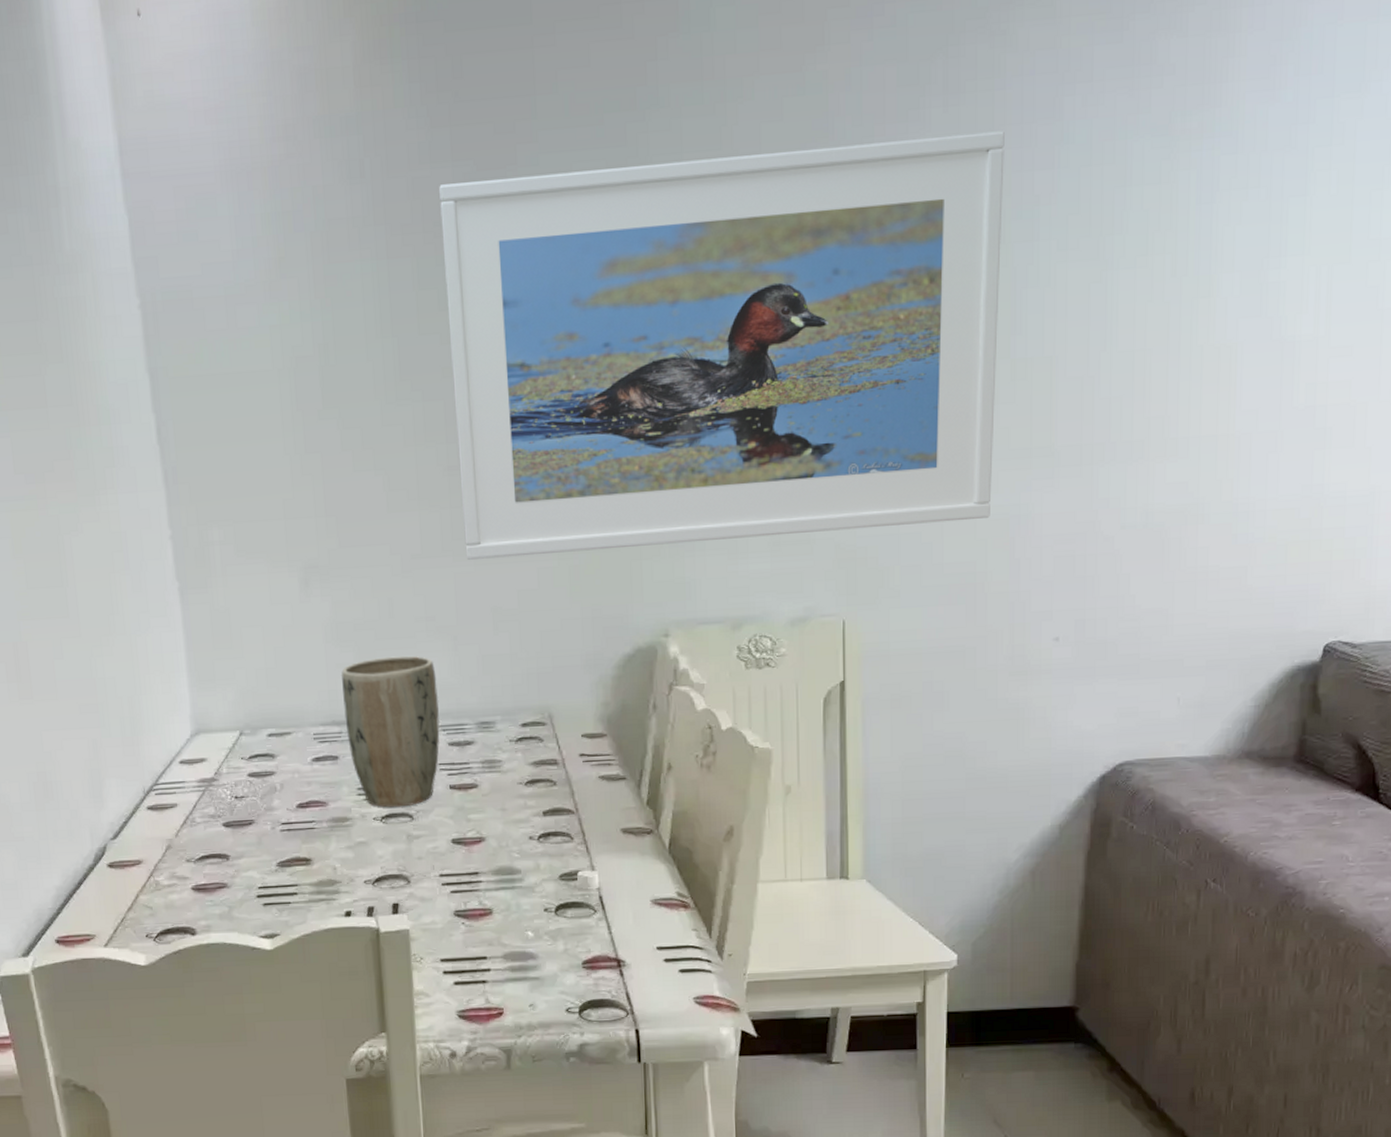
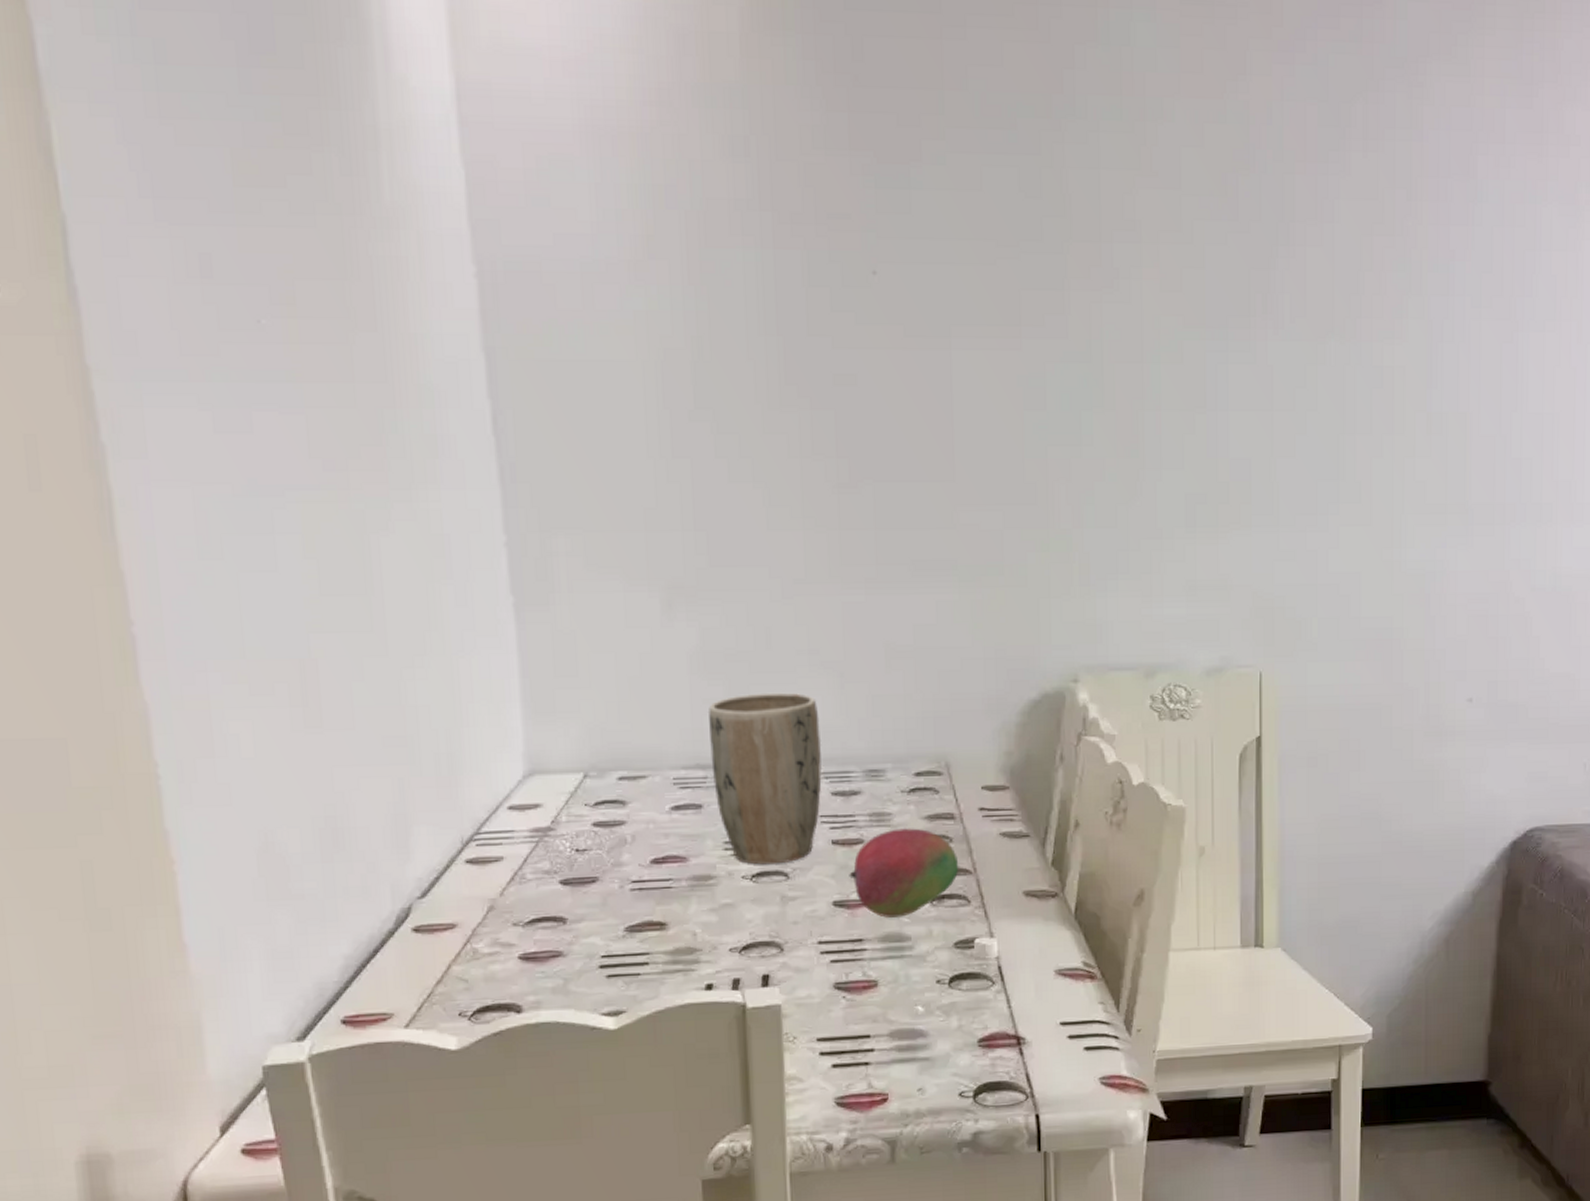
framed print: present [439,131,1004,560] -> none [834,174,1422,588]
fruit: none [465,773,563,853] -> present [849,828,959,918]

